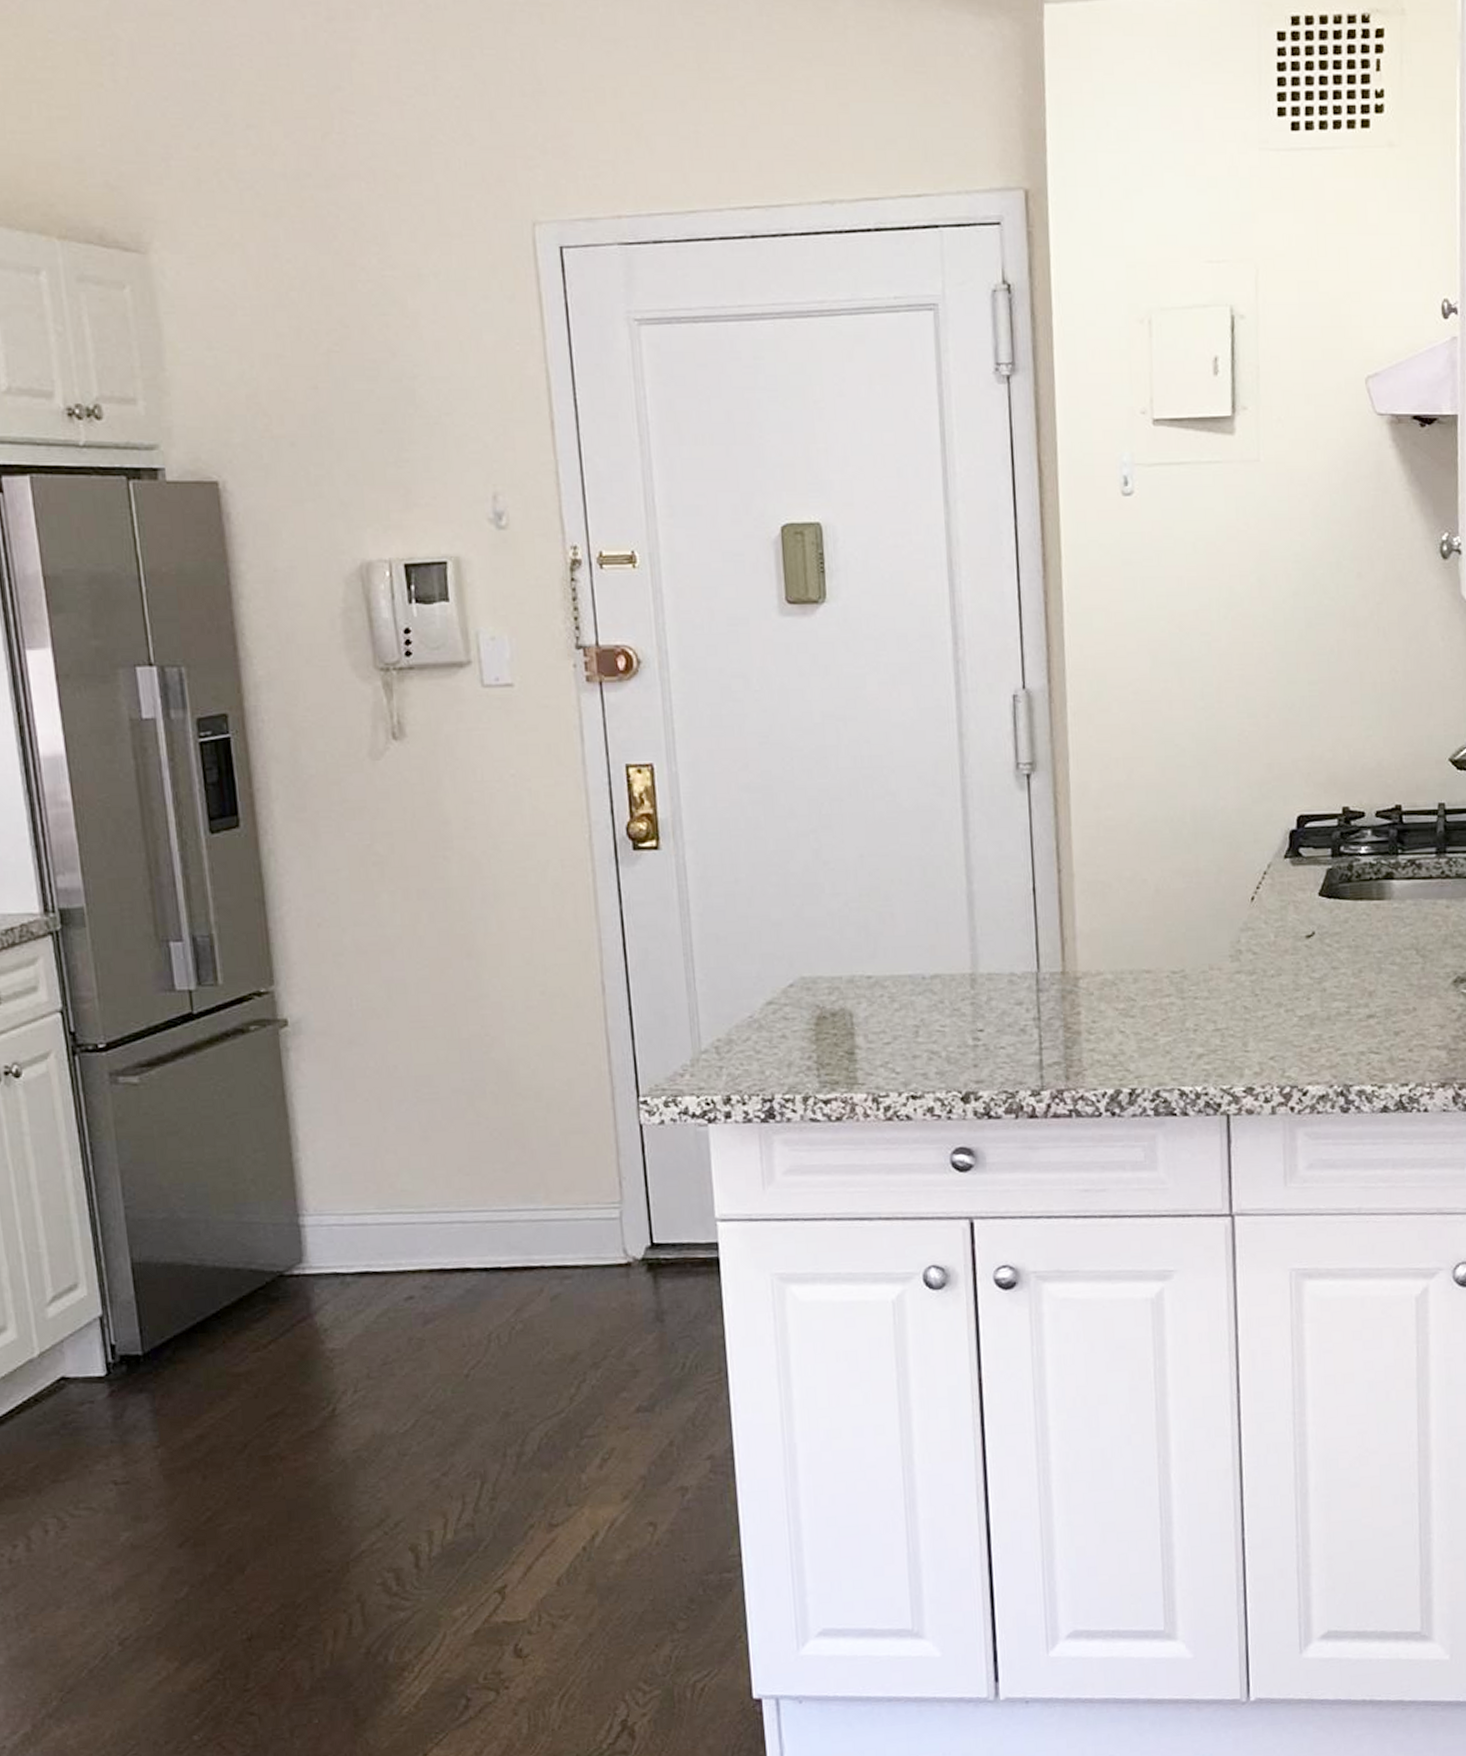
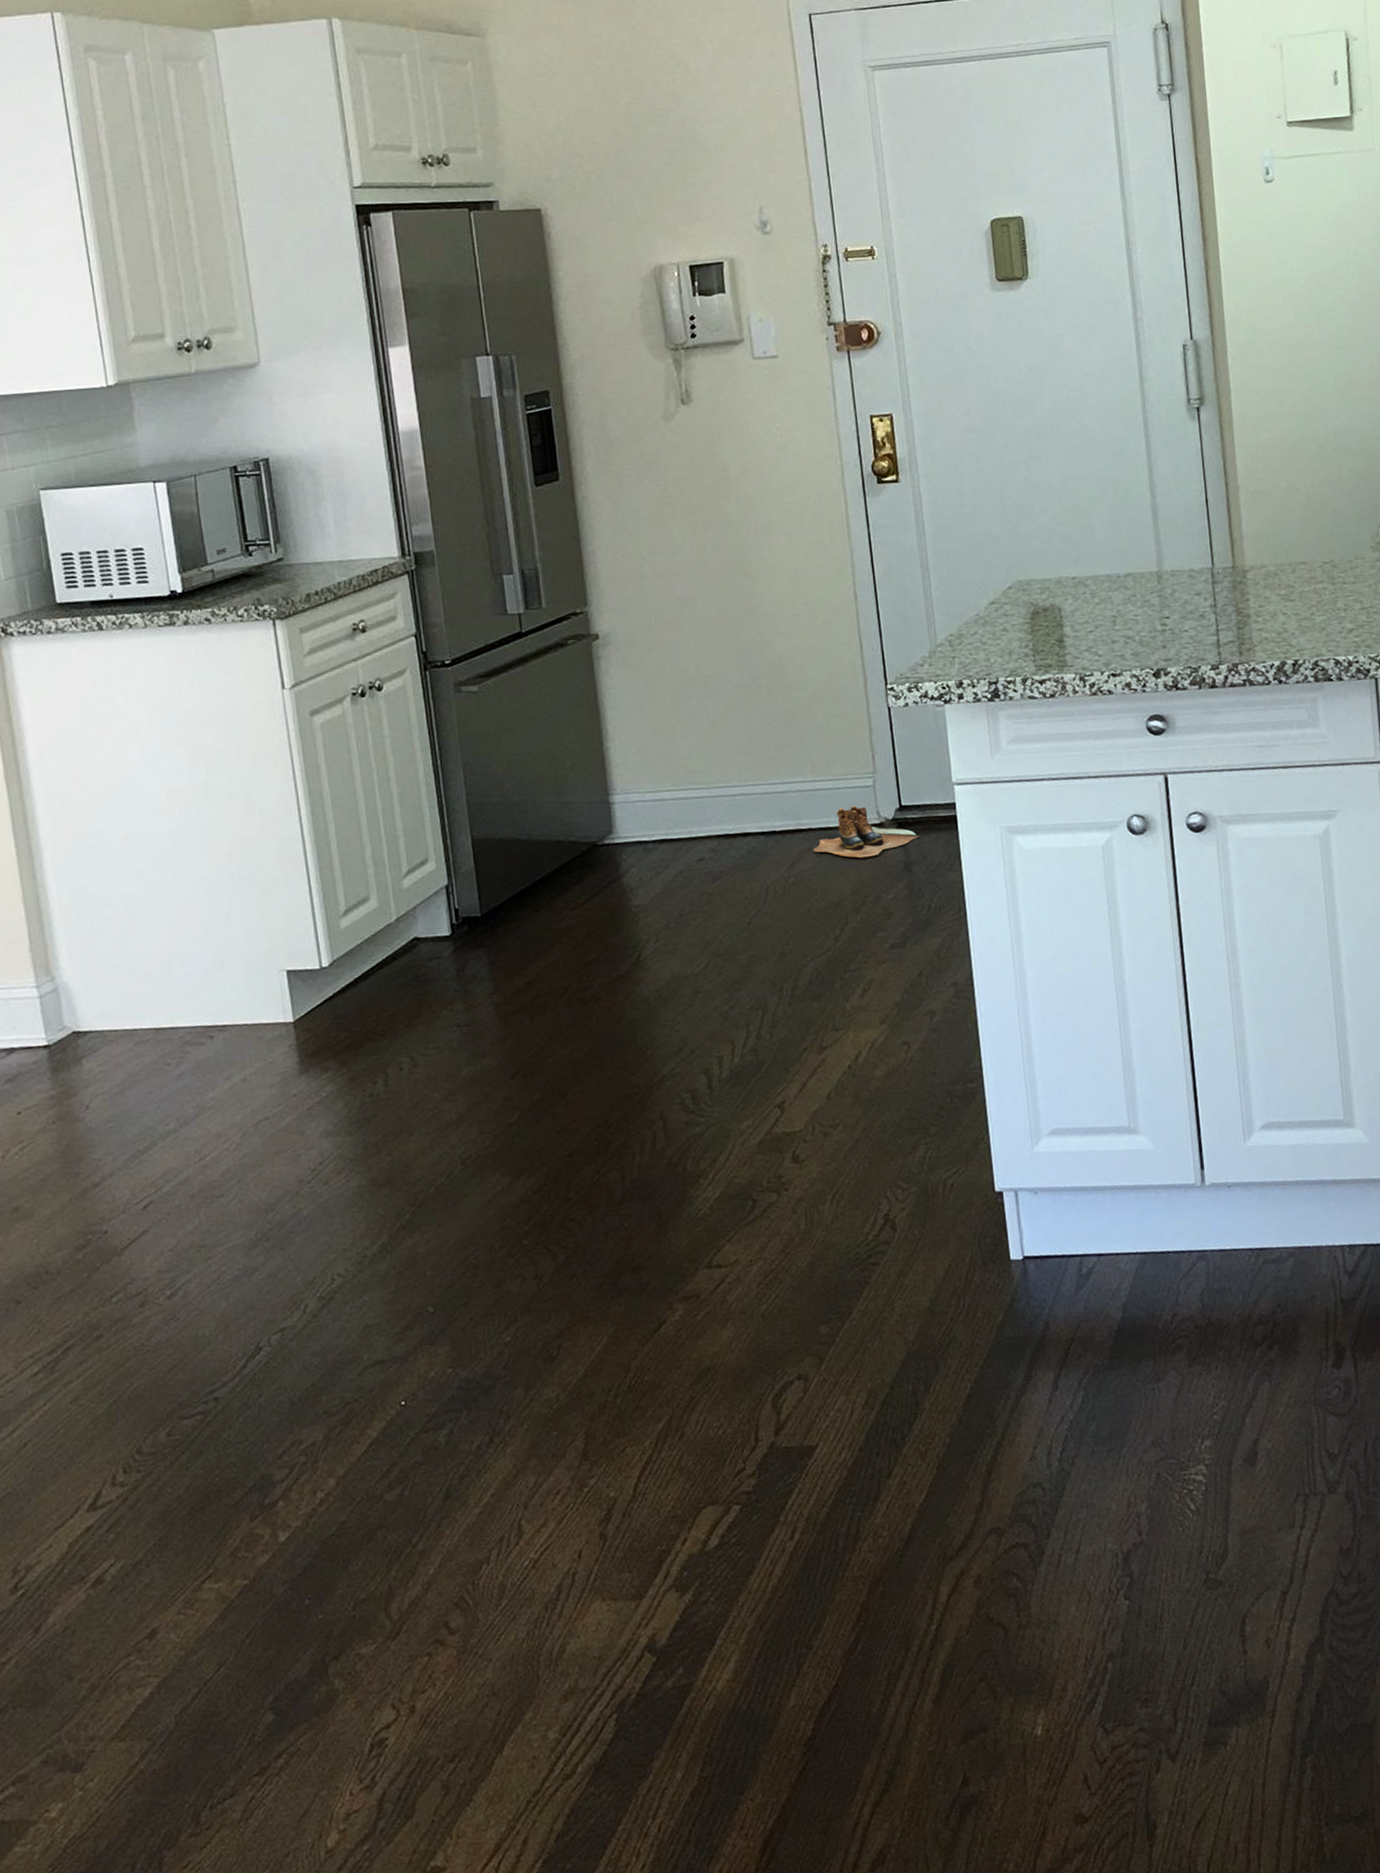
boots: none [545,1241,674,1304] -> present [813,806,920,858]

